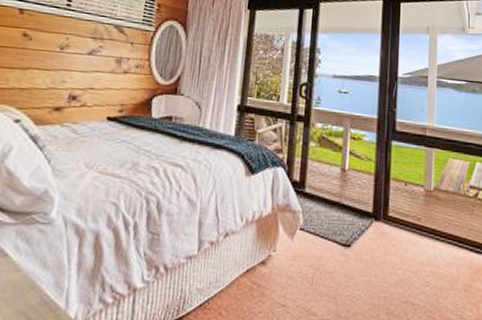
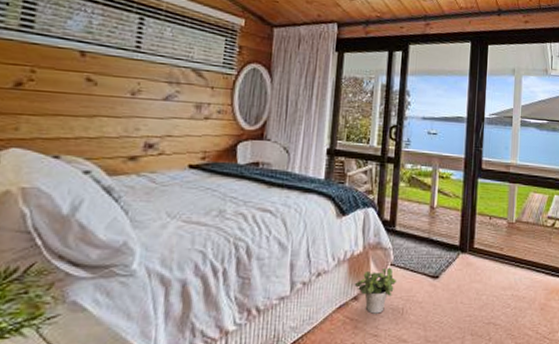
potted plant: none [262,231,307,282] -> present [354,267,397,314]

